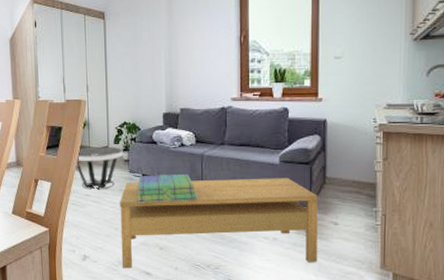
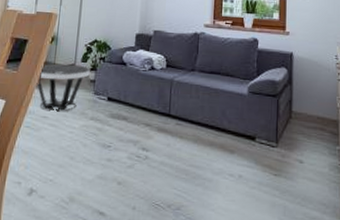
coffee table: present [120,178,319,269] -> none [72,105,285,207]
stack of books: present [137,173,197,203] -> none [99,98,163,130]

